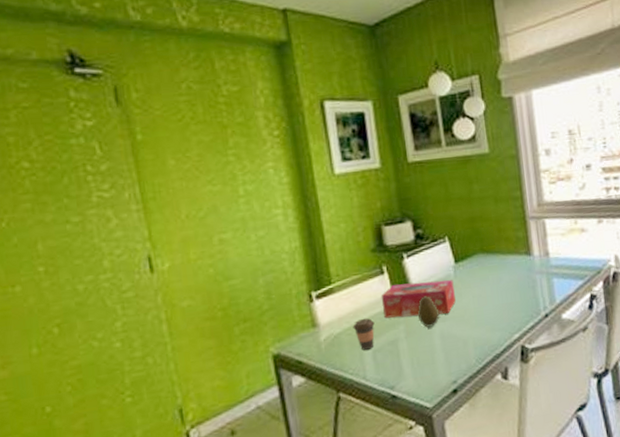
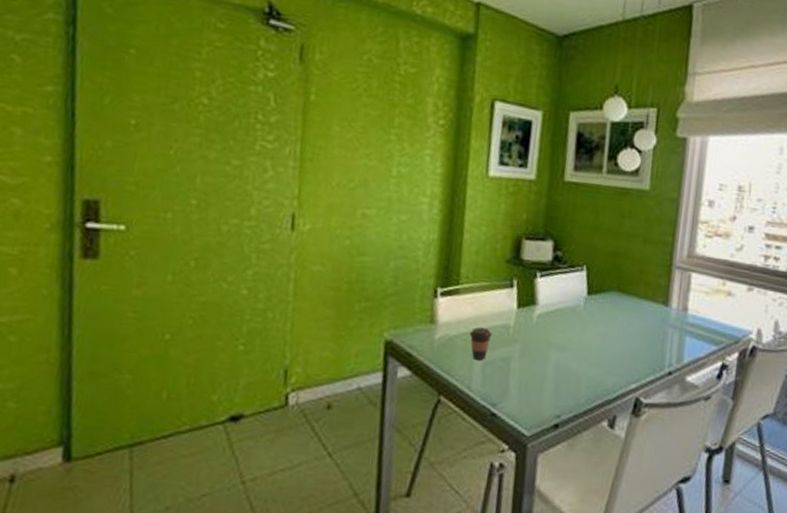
tissue box: present [380,280,456,318] -> none [503,300,581,345]
fruit: present [418,296,440,328] -> none [537,320,560,355]

